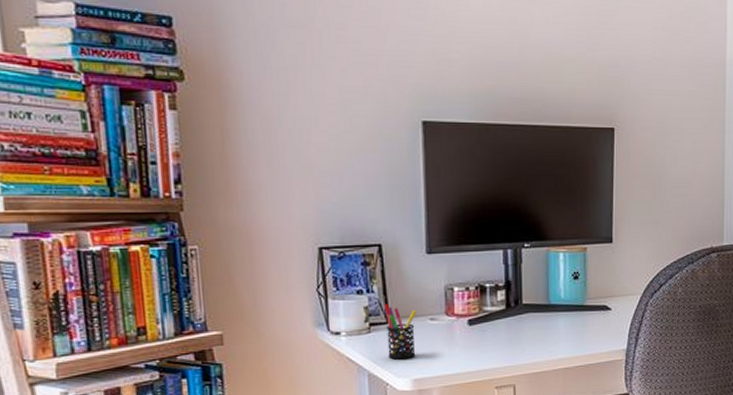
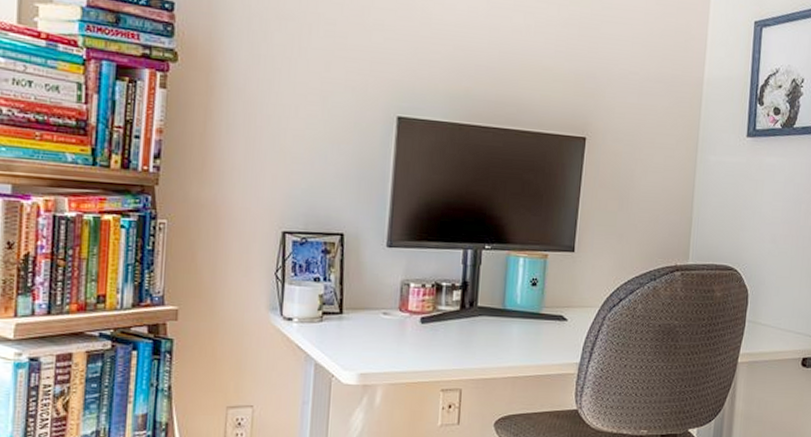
pen holder: present [384,303,417,360] -> none [337,293,371,352]

